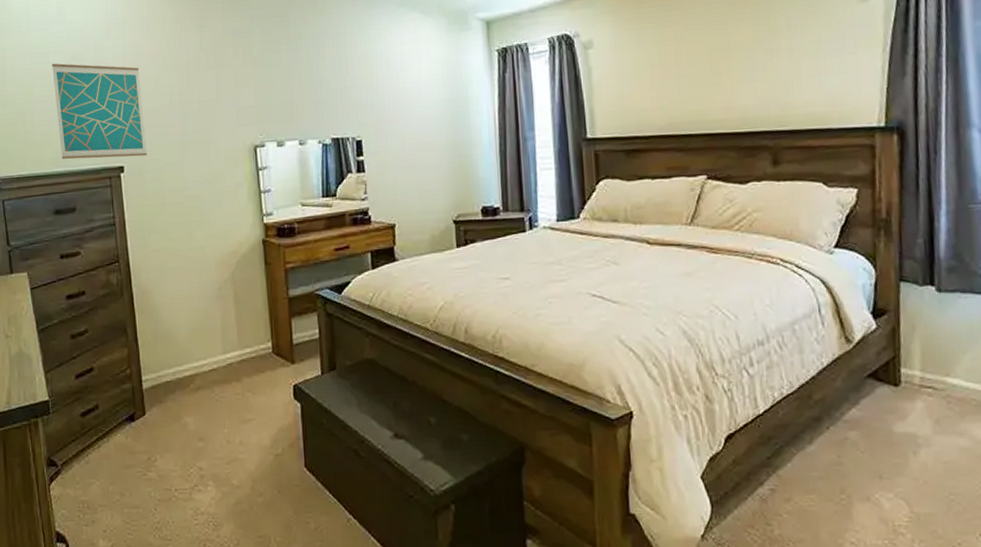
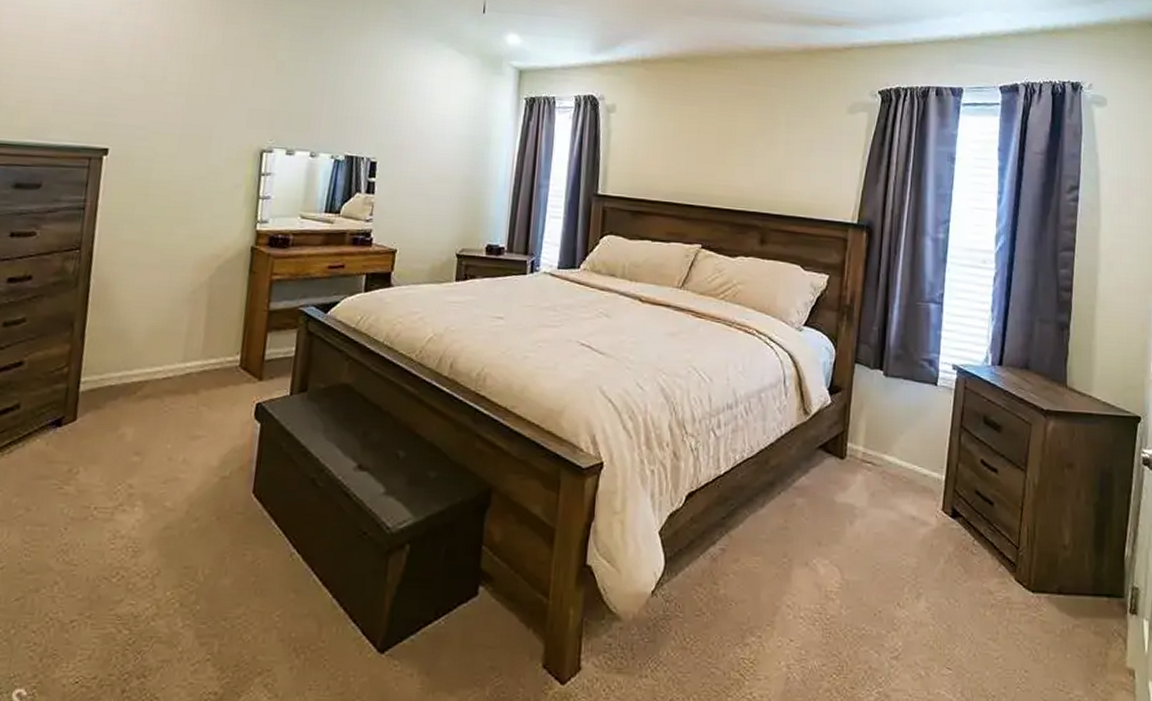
wall art: present [52,63,148,159] -> none [36,29,149,142]

